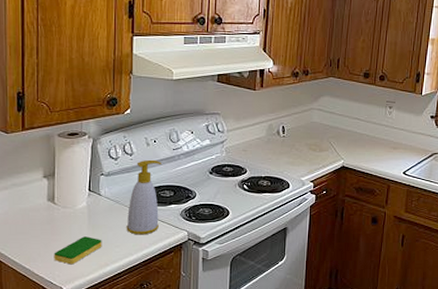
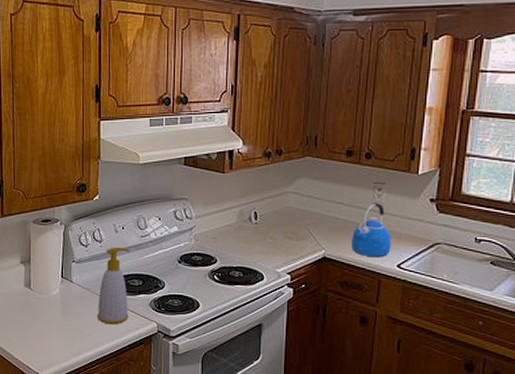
dish sponge: present [54,236,102,265] -> none [31,323,75,351]
kettle: none [366,119,399,166] -> present [352,203,391,258]

